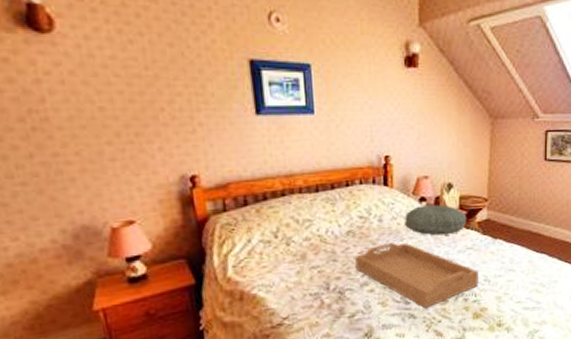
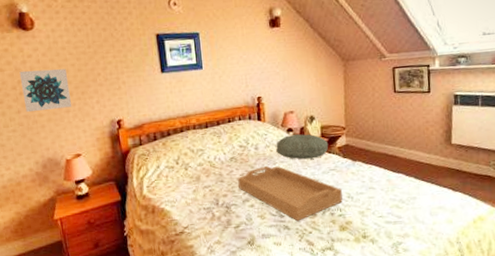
wall art: none [30,94,120,157] -> present [19,69,72,112]

